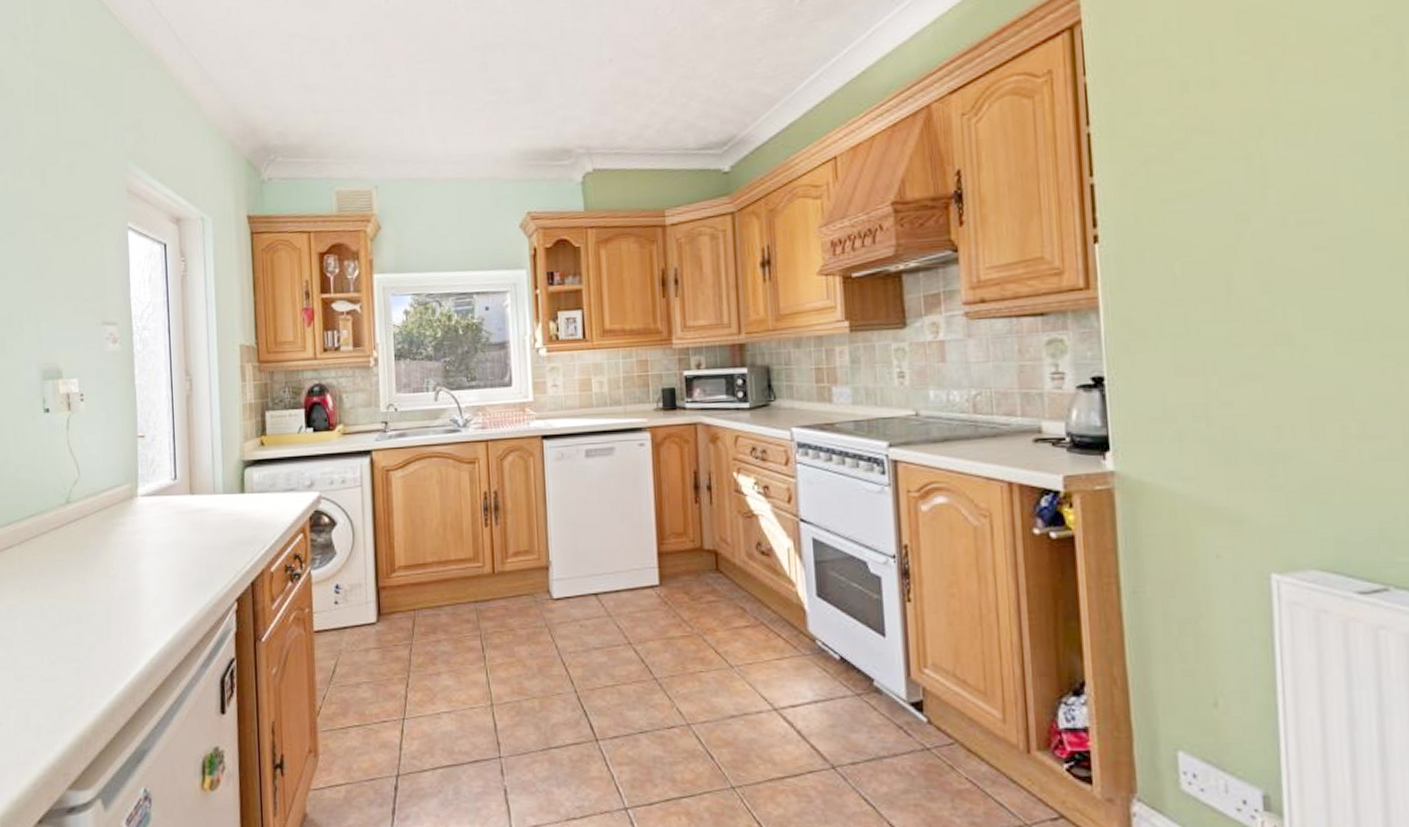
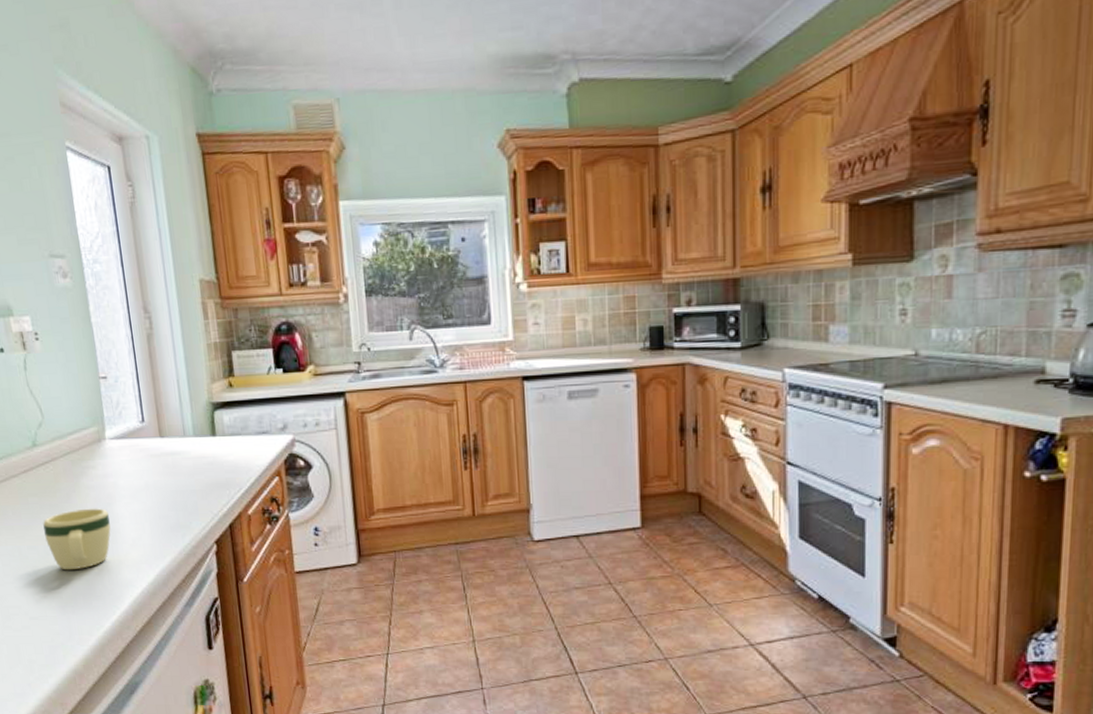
mug: none [67,565,134,630] -> present [43,508,111,571]

